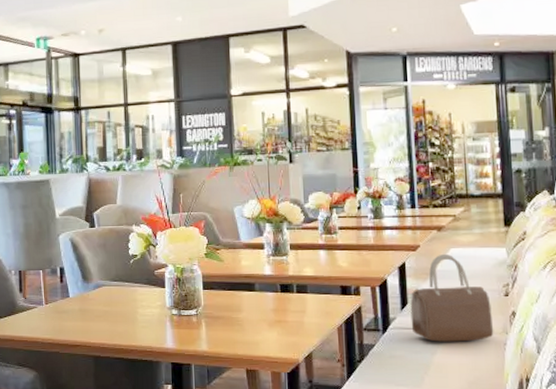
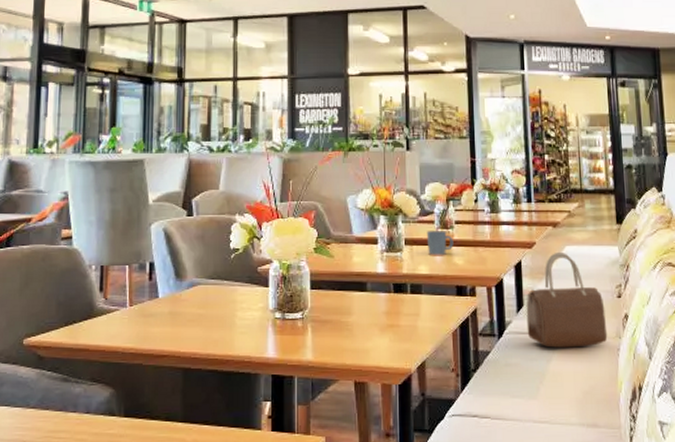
mug: none [311,236,338,260] -> present [426,231,454,256]

